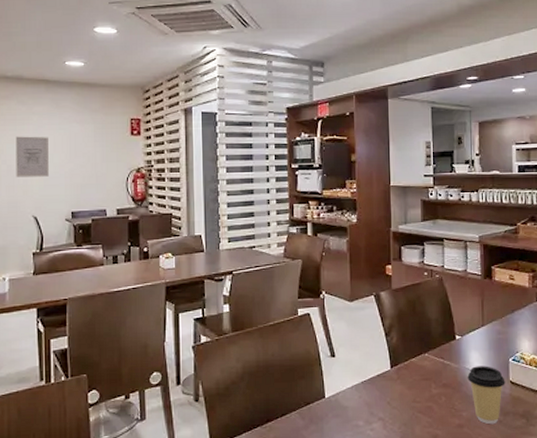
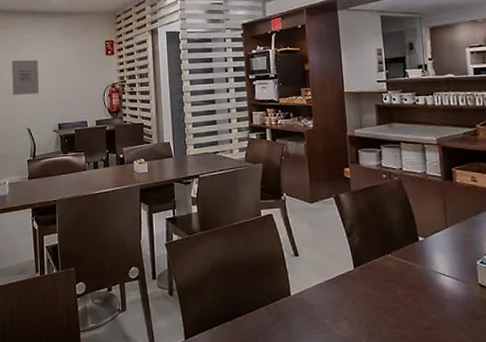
coffee cup: present [467,366,505,424] -> none [433,268,474,327]

